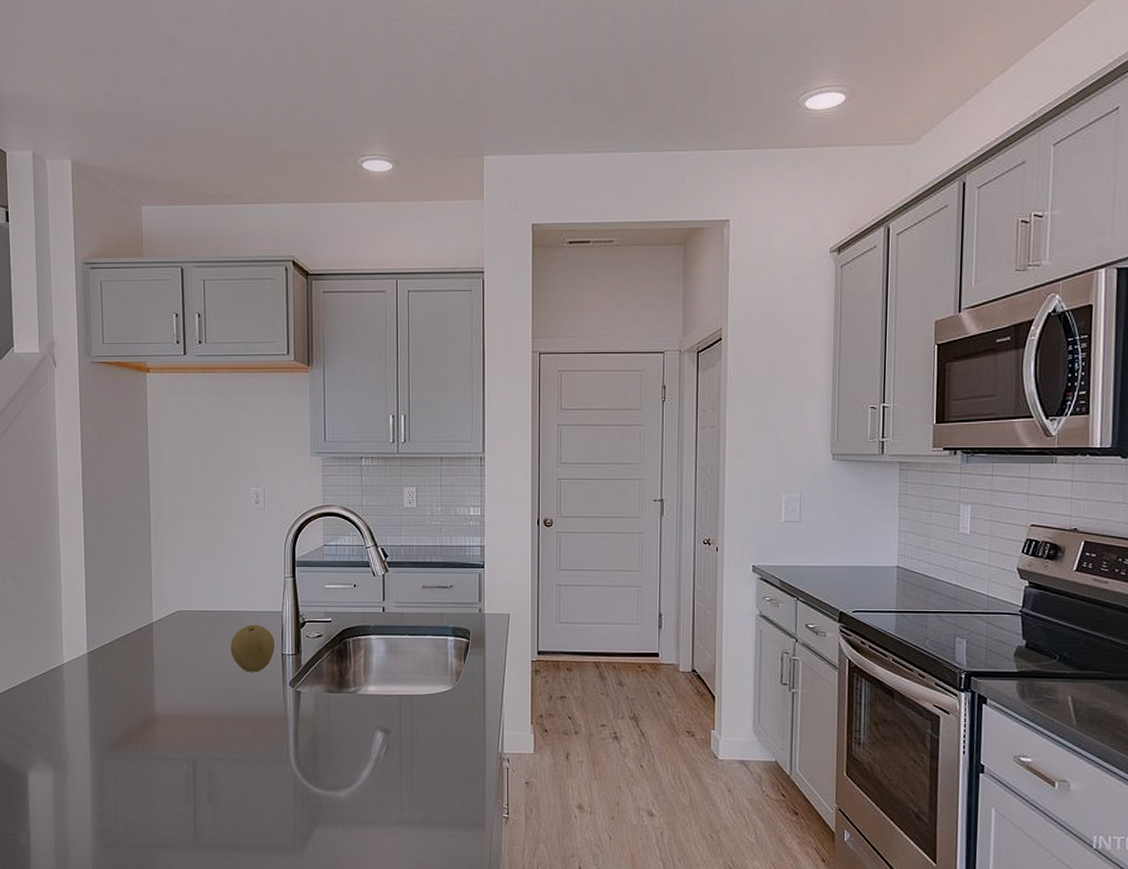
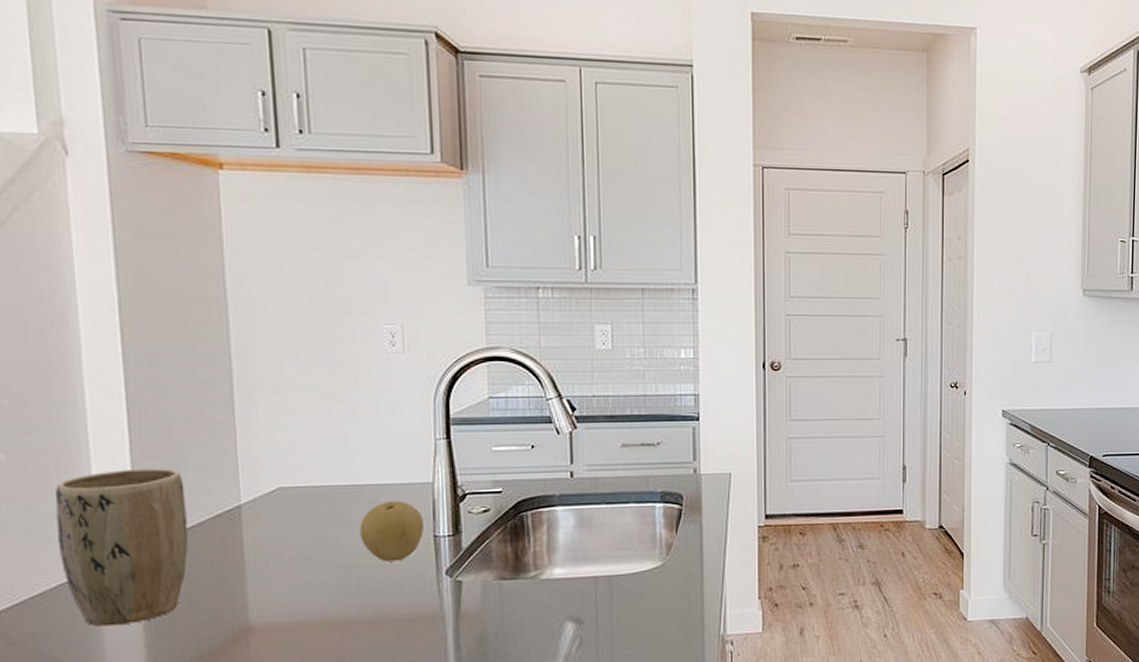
plant pot: none [39,592,119,708] -> present [55,468,189,627]

